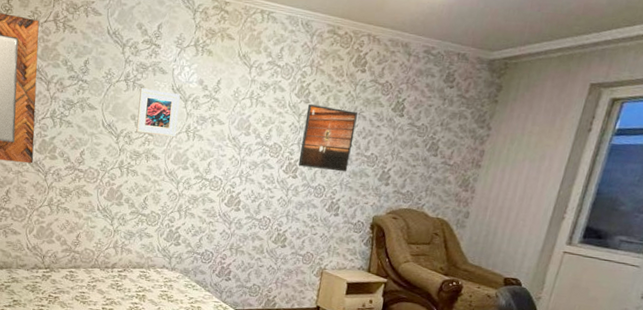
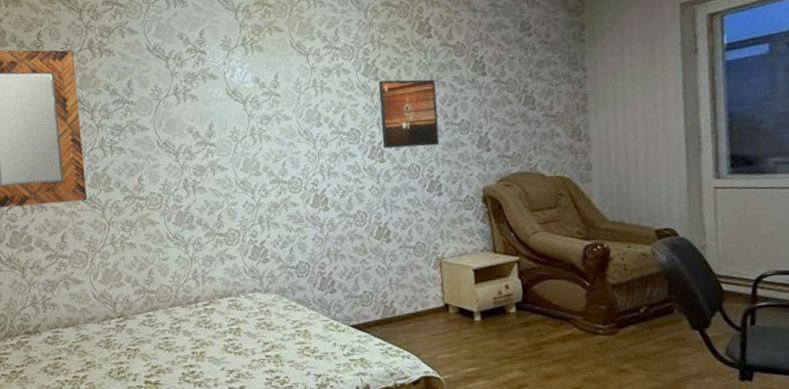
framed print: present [136,88,181,138] -> none [192,96,241,146]

